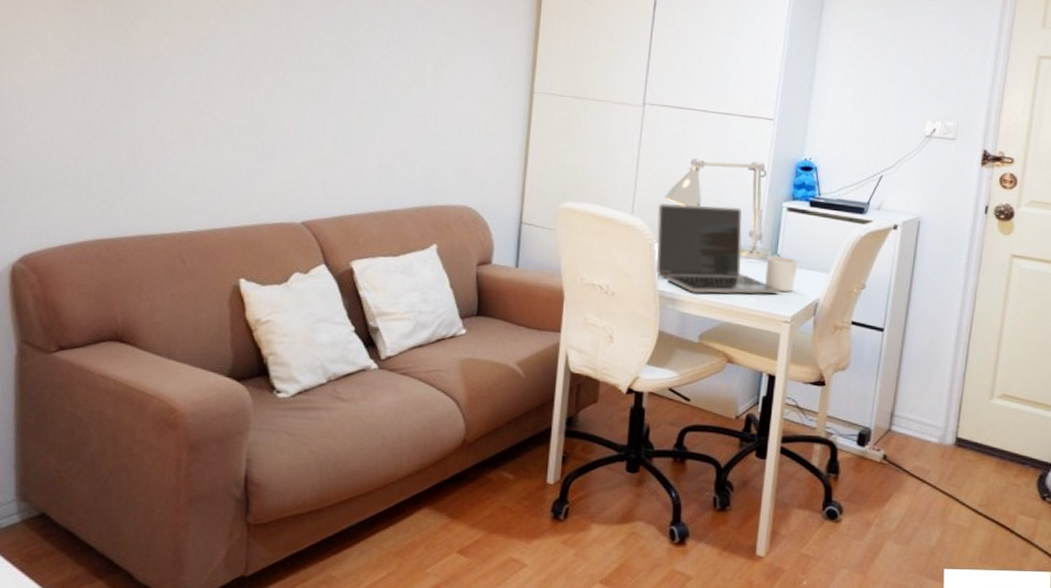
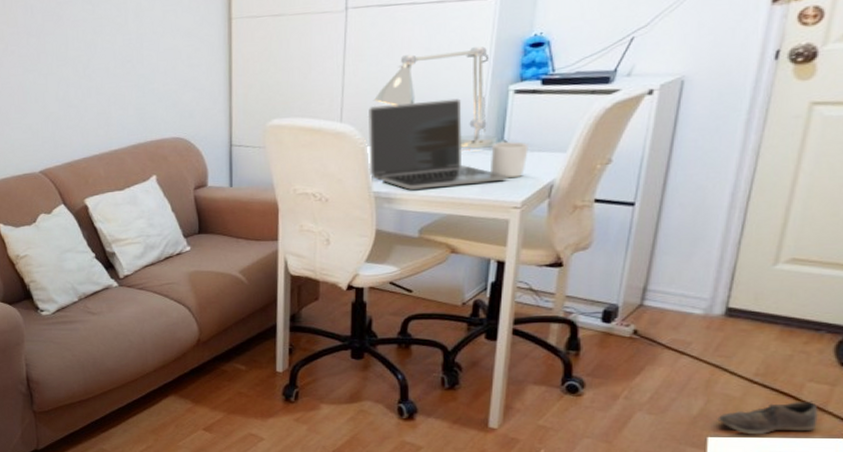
shoe: none [951,534,1028,568] -> present [717,402,818,435]

